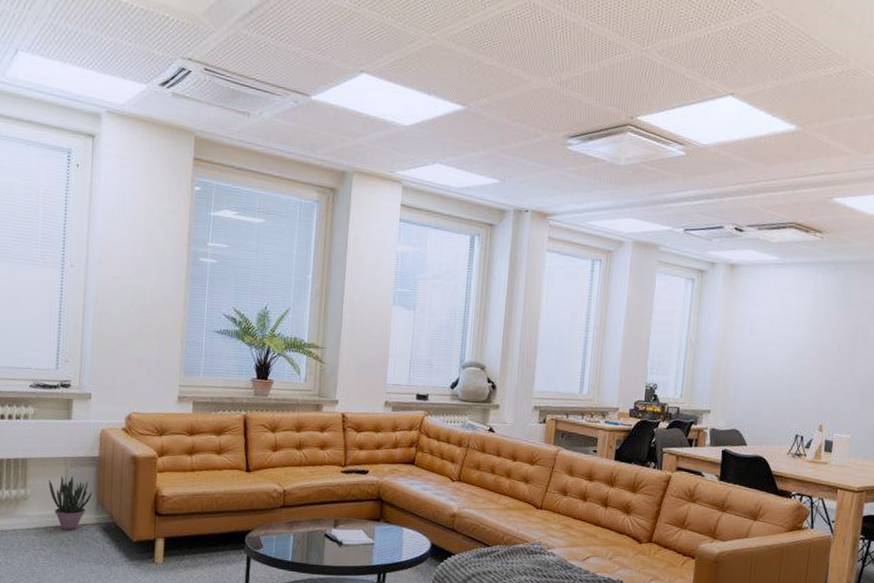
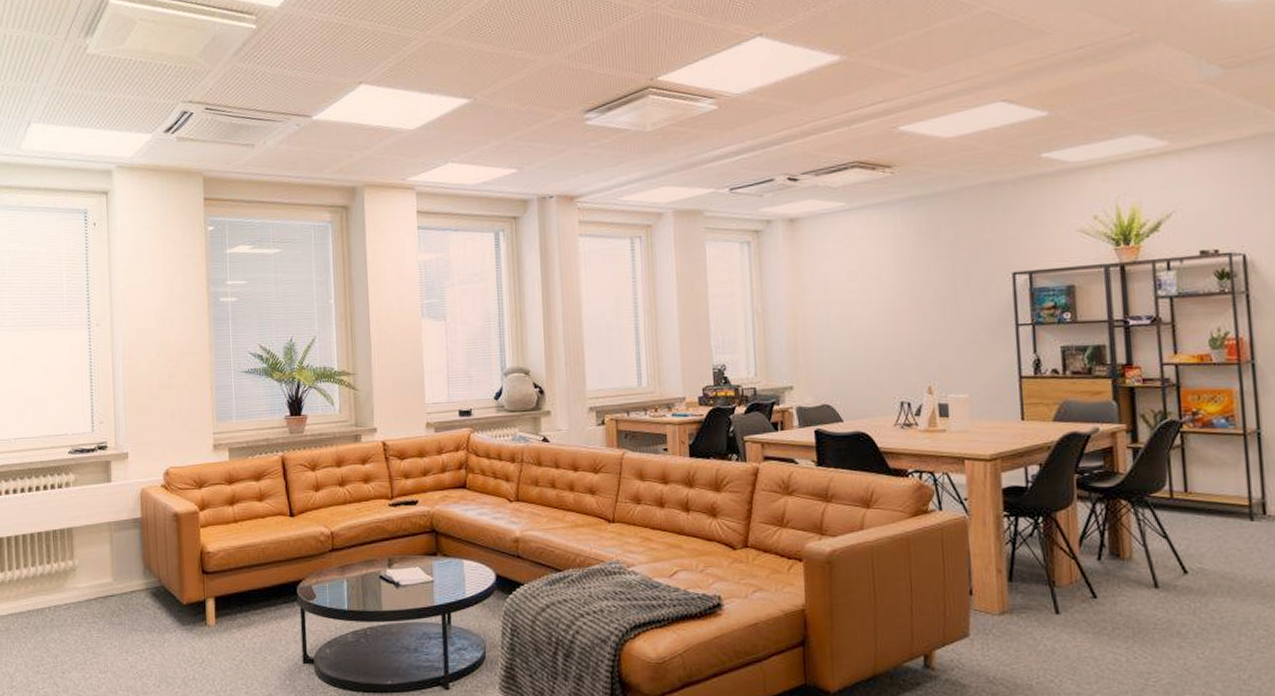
potted plant: present [49,476,92,530] -> none [95,542,138,599]

